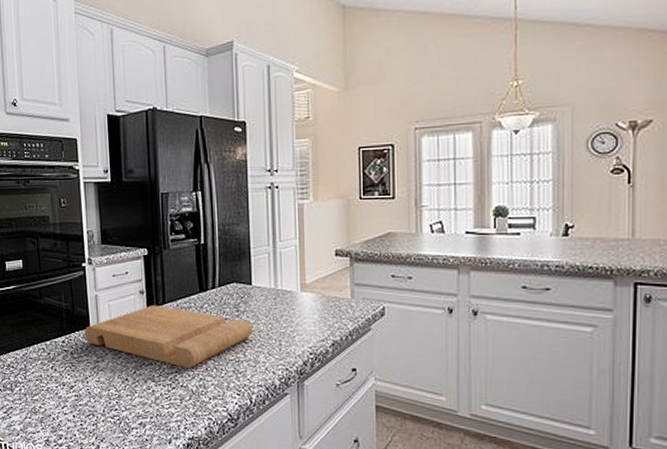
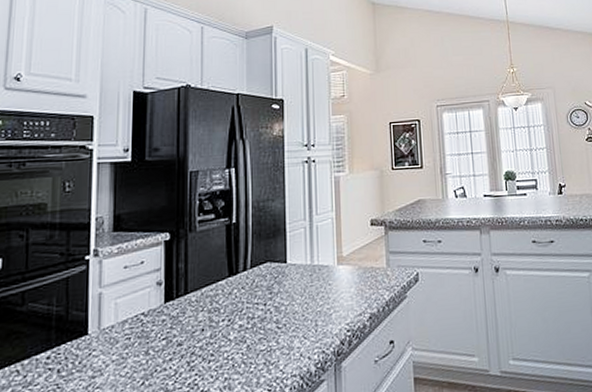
cutting board: present [84,305,253,369] -> none [79,296,288,369]

